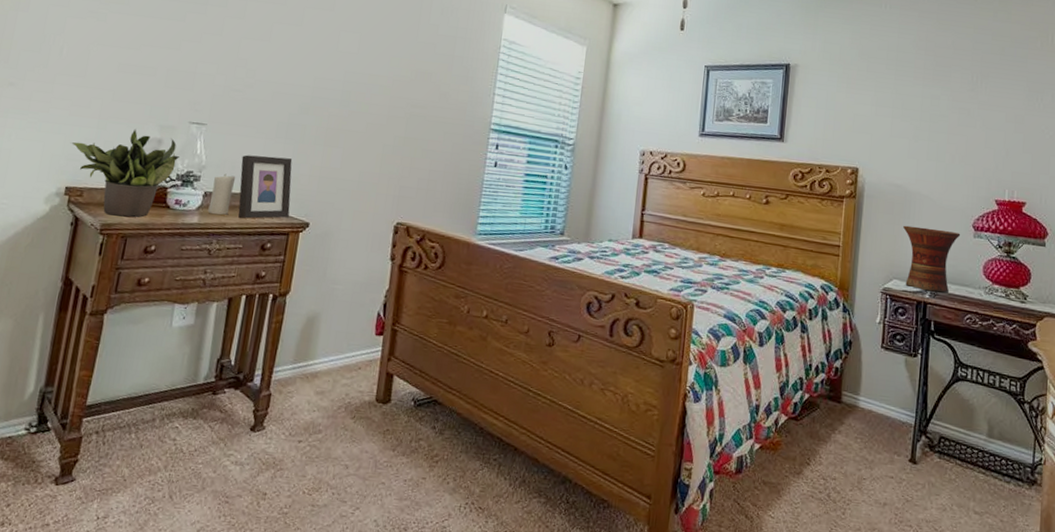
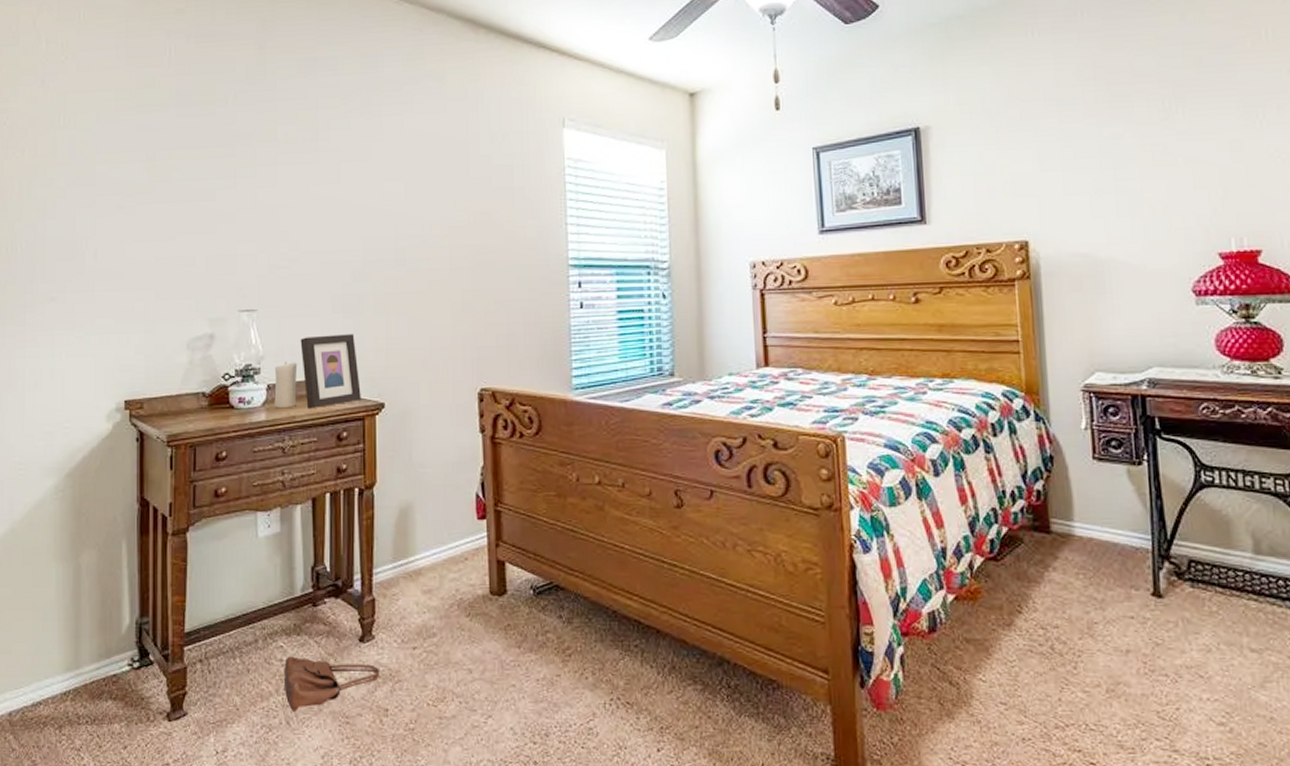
potted plant: present [71,129,179,217] -> none [122,327,235,425]
handbag: none [172,436,265,488] -> present [283,656,380,713]
vase: present [902,225,961,293] -> none [1097,301,1178,381]

